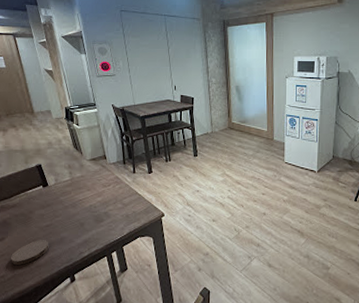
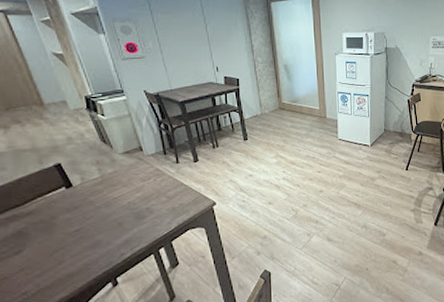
coaster: present [11,240,49,265] -> none [33,246,82,278]

